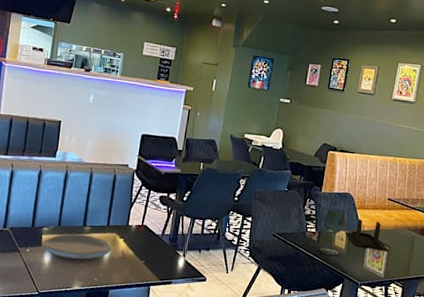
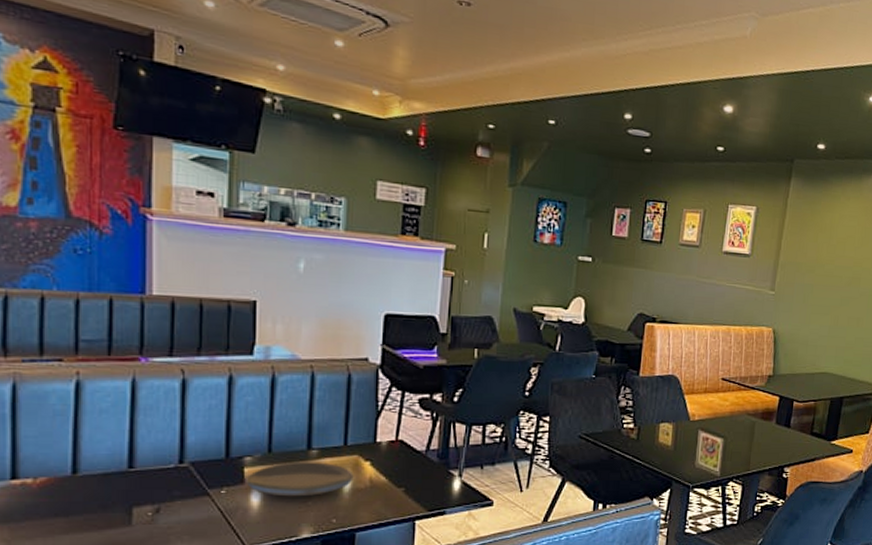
wine glass: present [319,207,347,256] -> none [640,395,672,455]
napkin holder: present [345,219,390,252] -> none [671,406,726,444]

